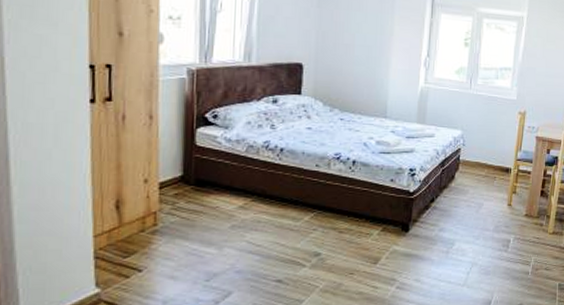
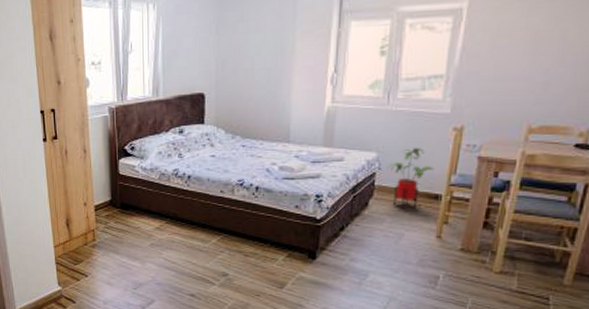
house plant: none [470,127,505,181] -> present [388,148,434,209]

